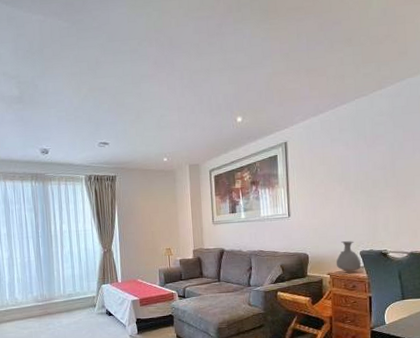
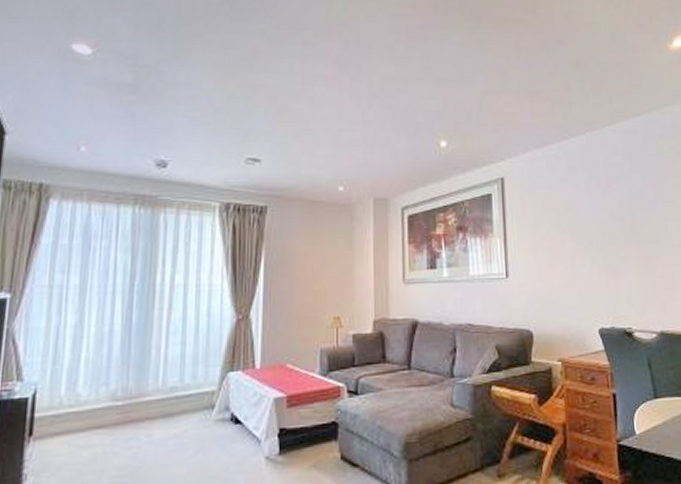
vase: present [336,241,362,274] -> none [568,314,602,361]

